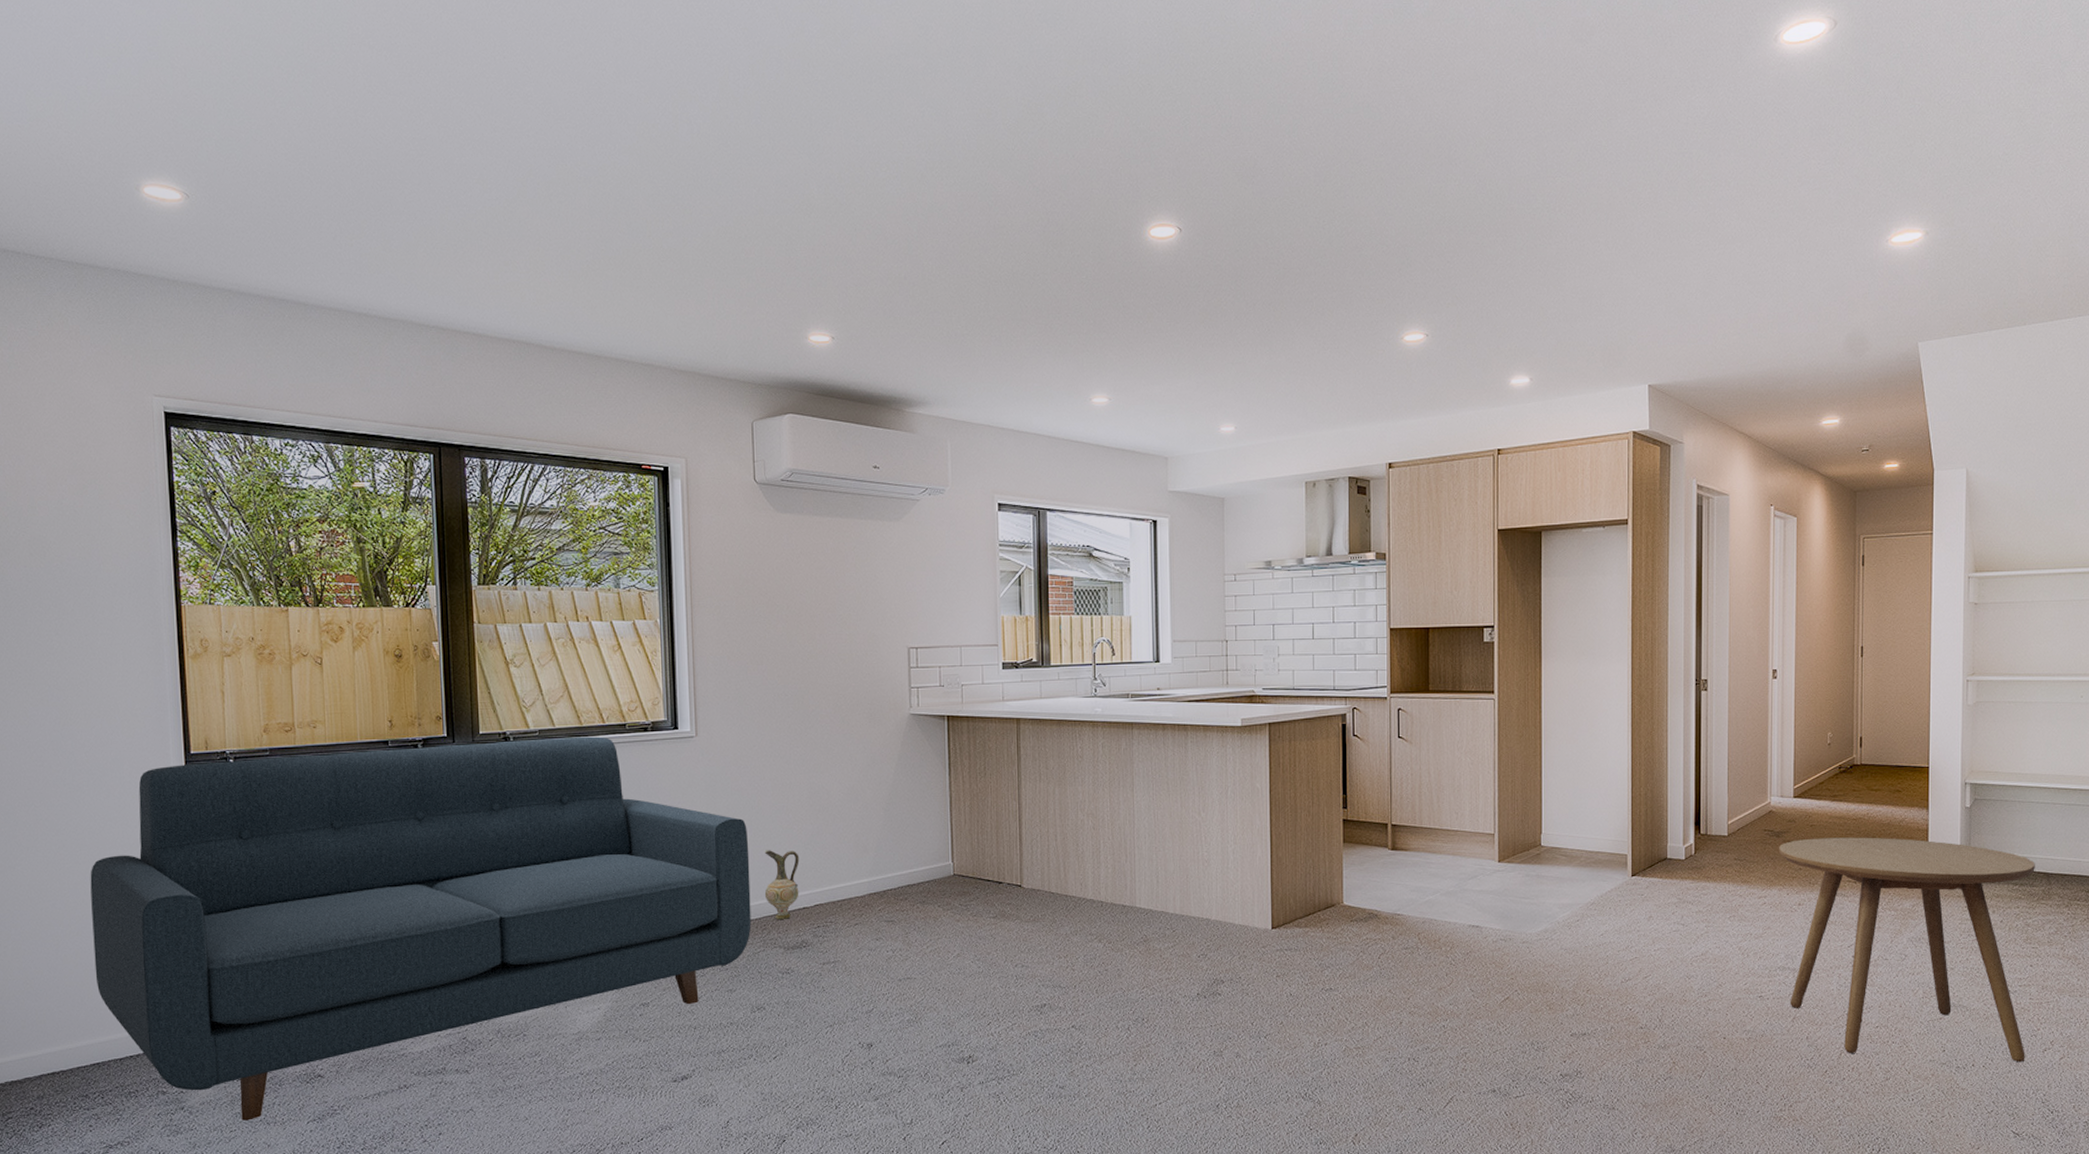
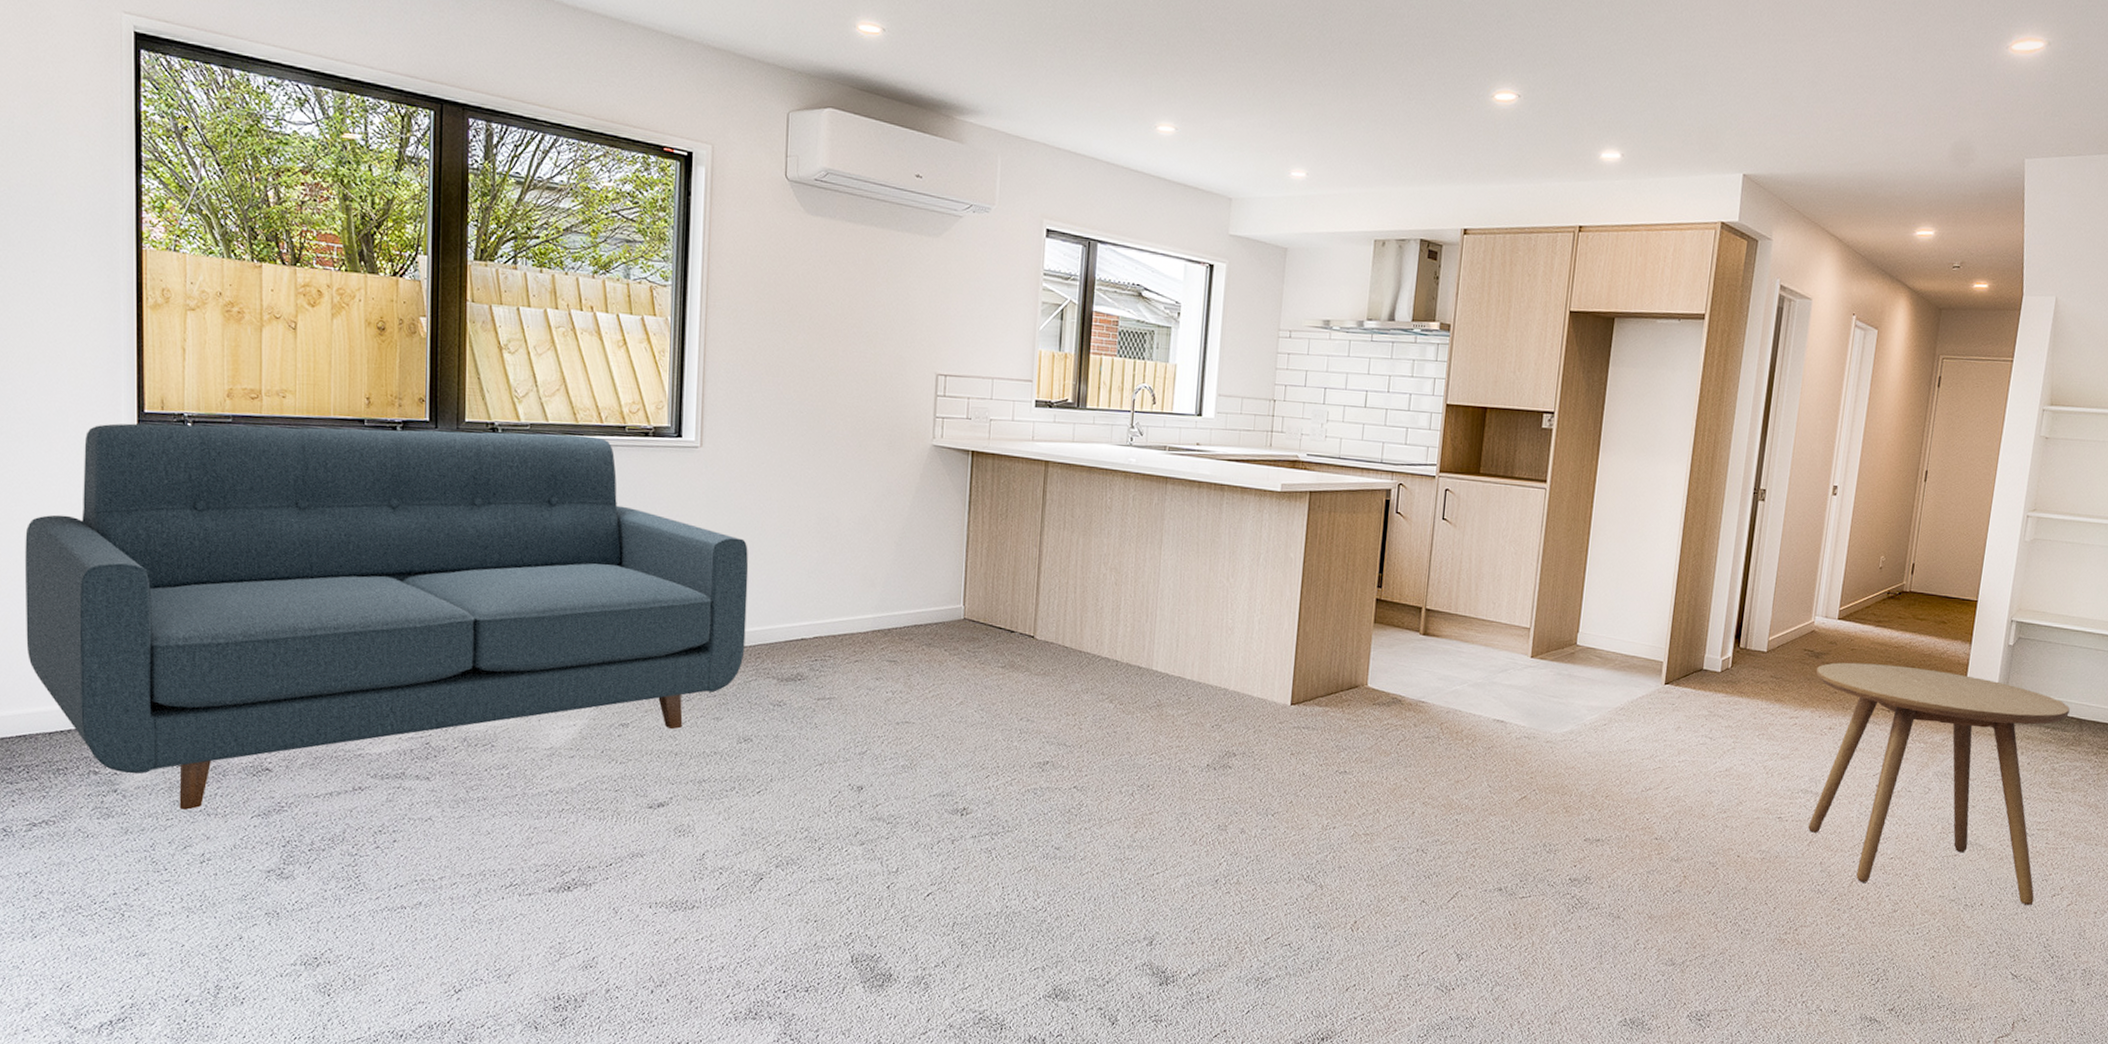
ceramic jug: present [764,850,800,919] -> none [761,574,802,649]

